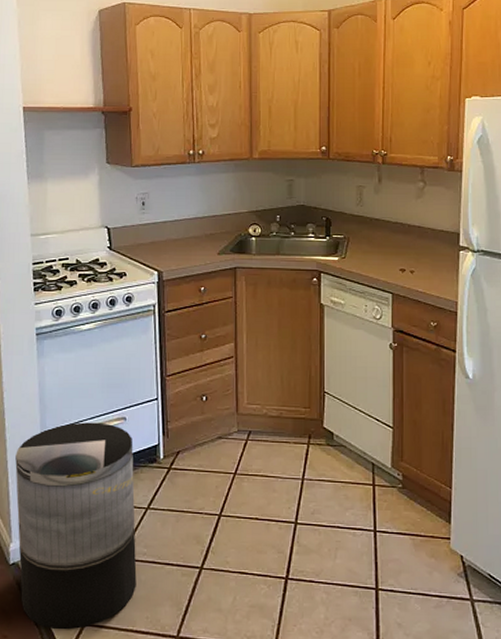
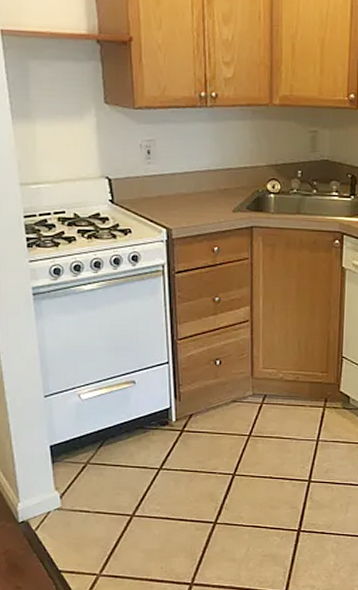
trash can: present [15,422,137,630] -> none [18,385,150,581]

